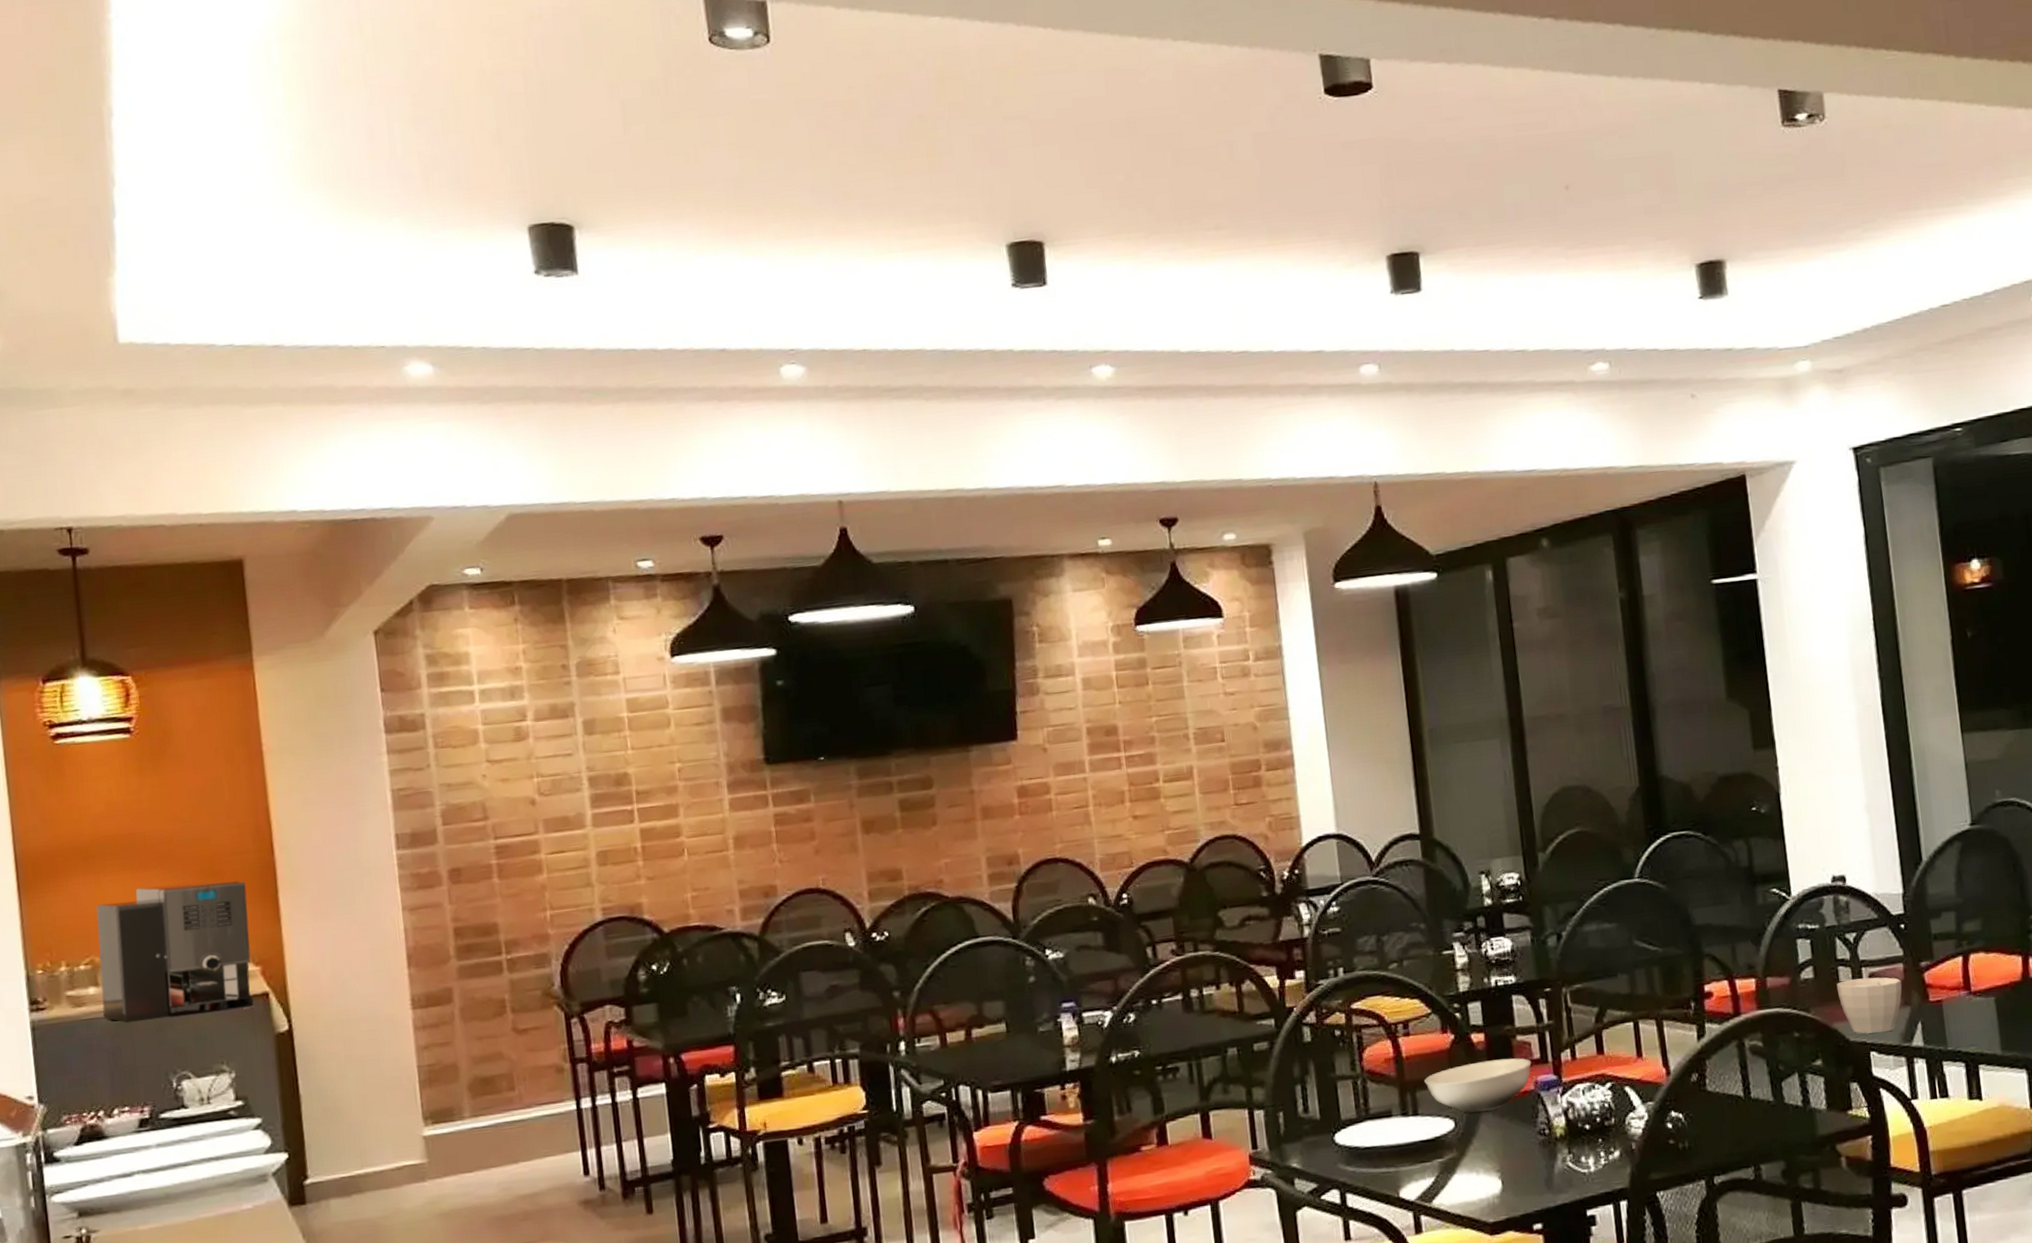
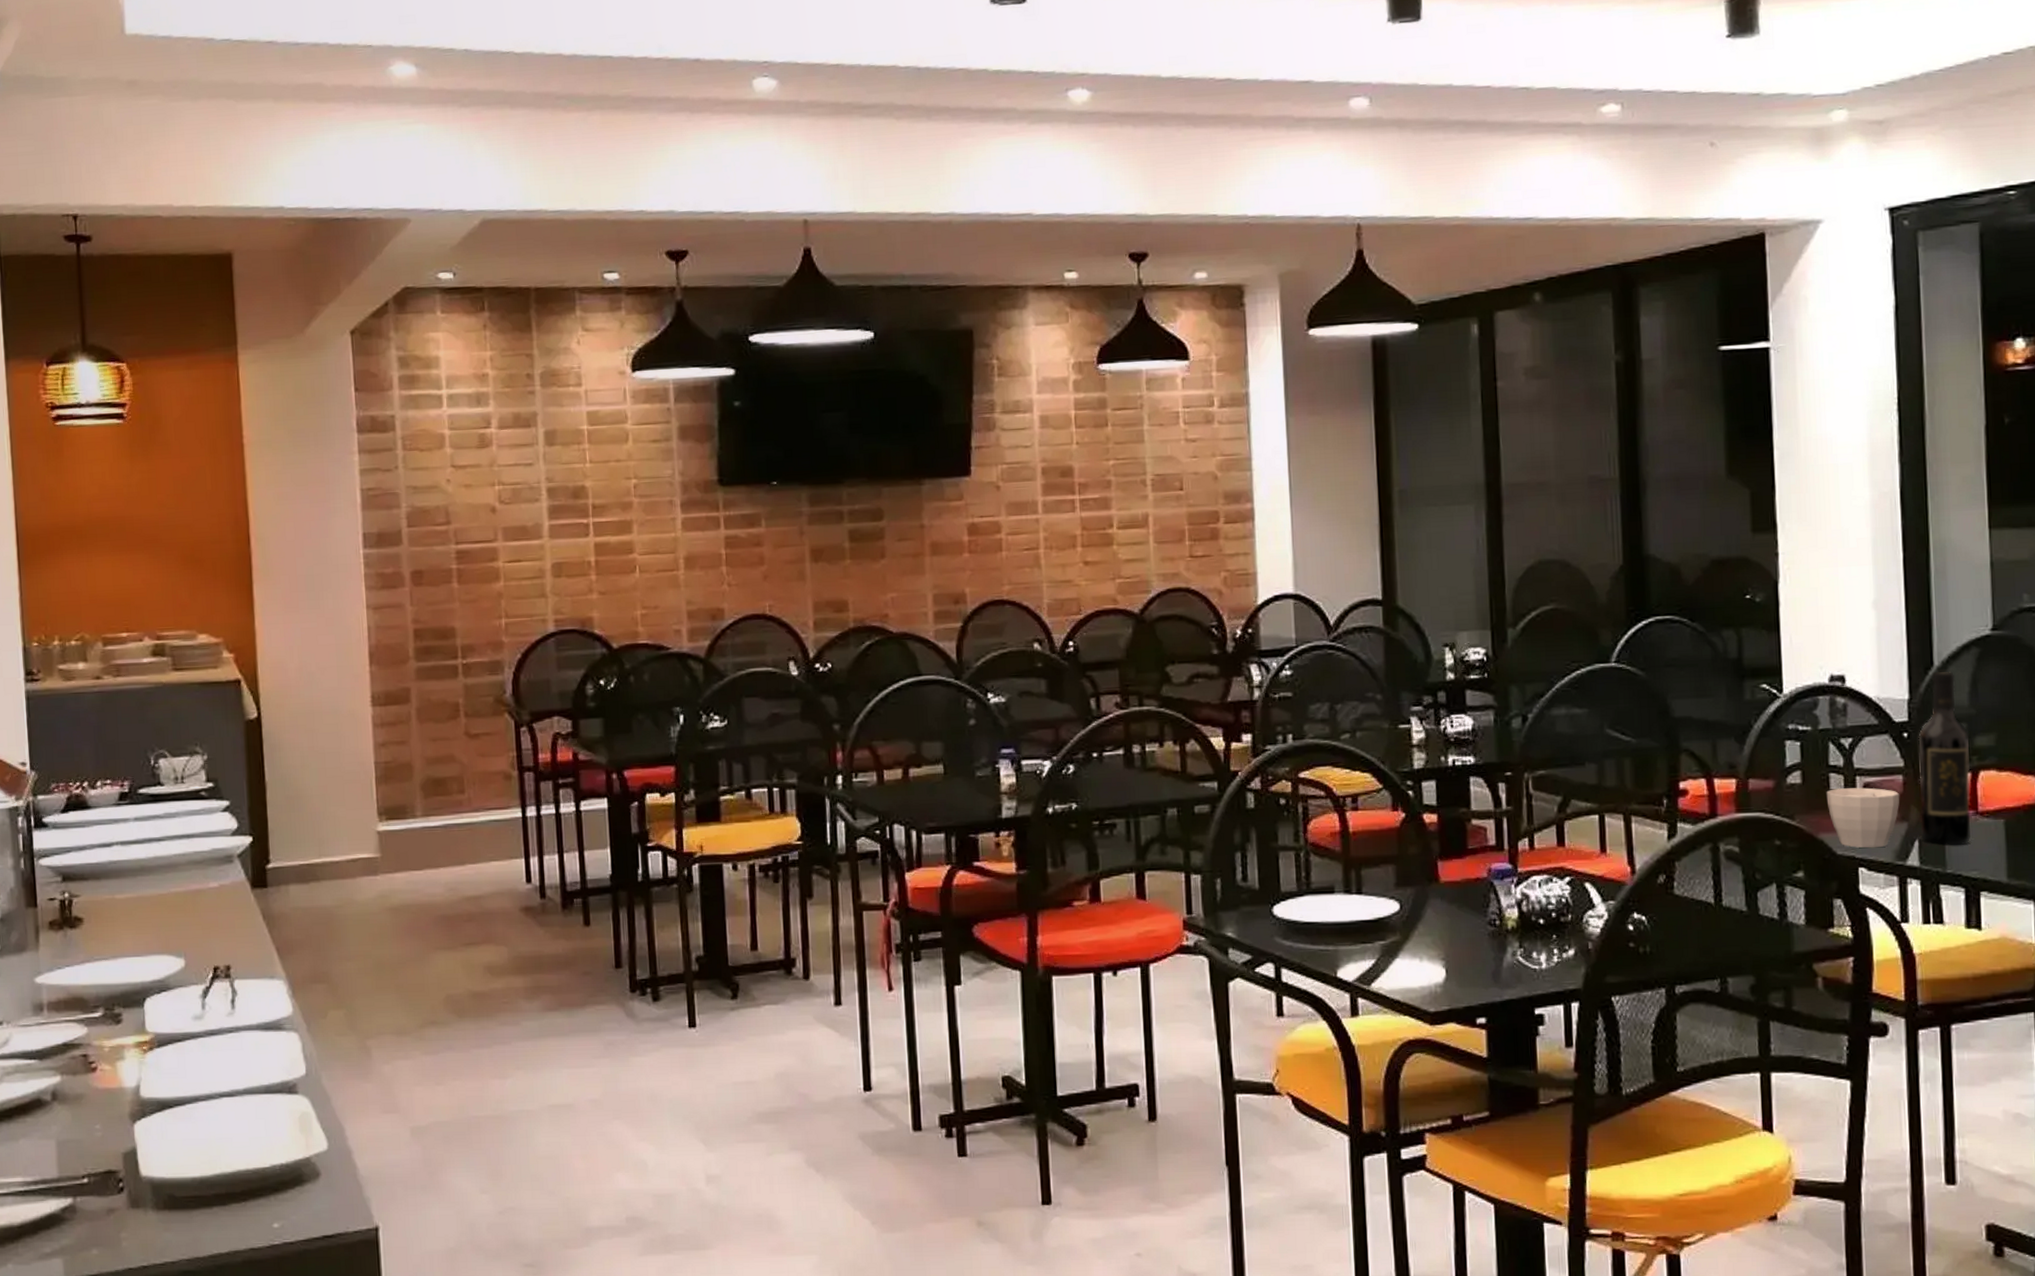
coffee machine: present [96,880,254,1024] -> none [87,567,226,700]
bowl: present [1423,1058,1532,1113] -> none [1370,842,1486,897]
wine bottle: none [1914,864,1967,1025] -> present [1918,670,1972,845]

